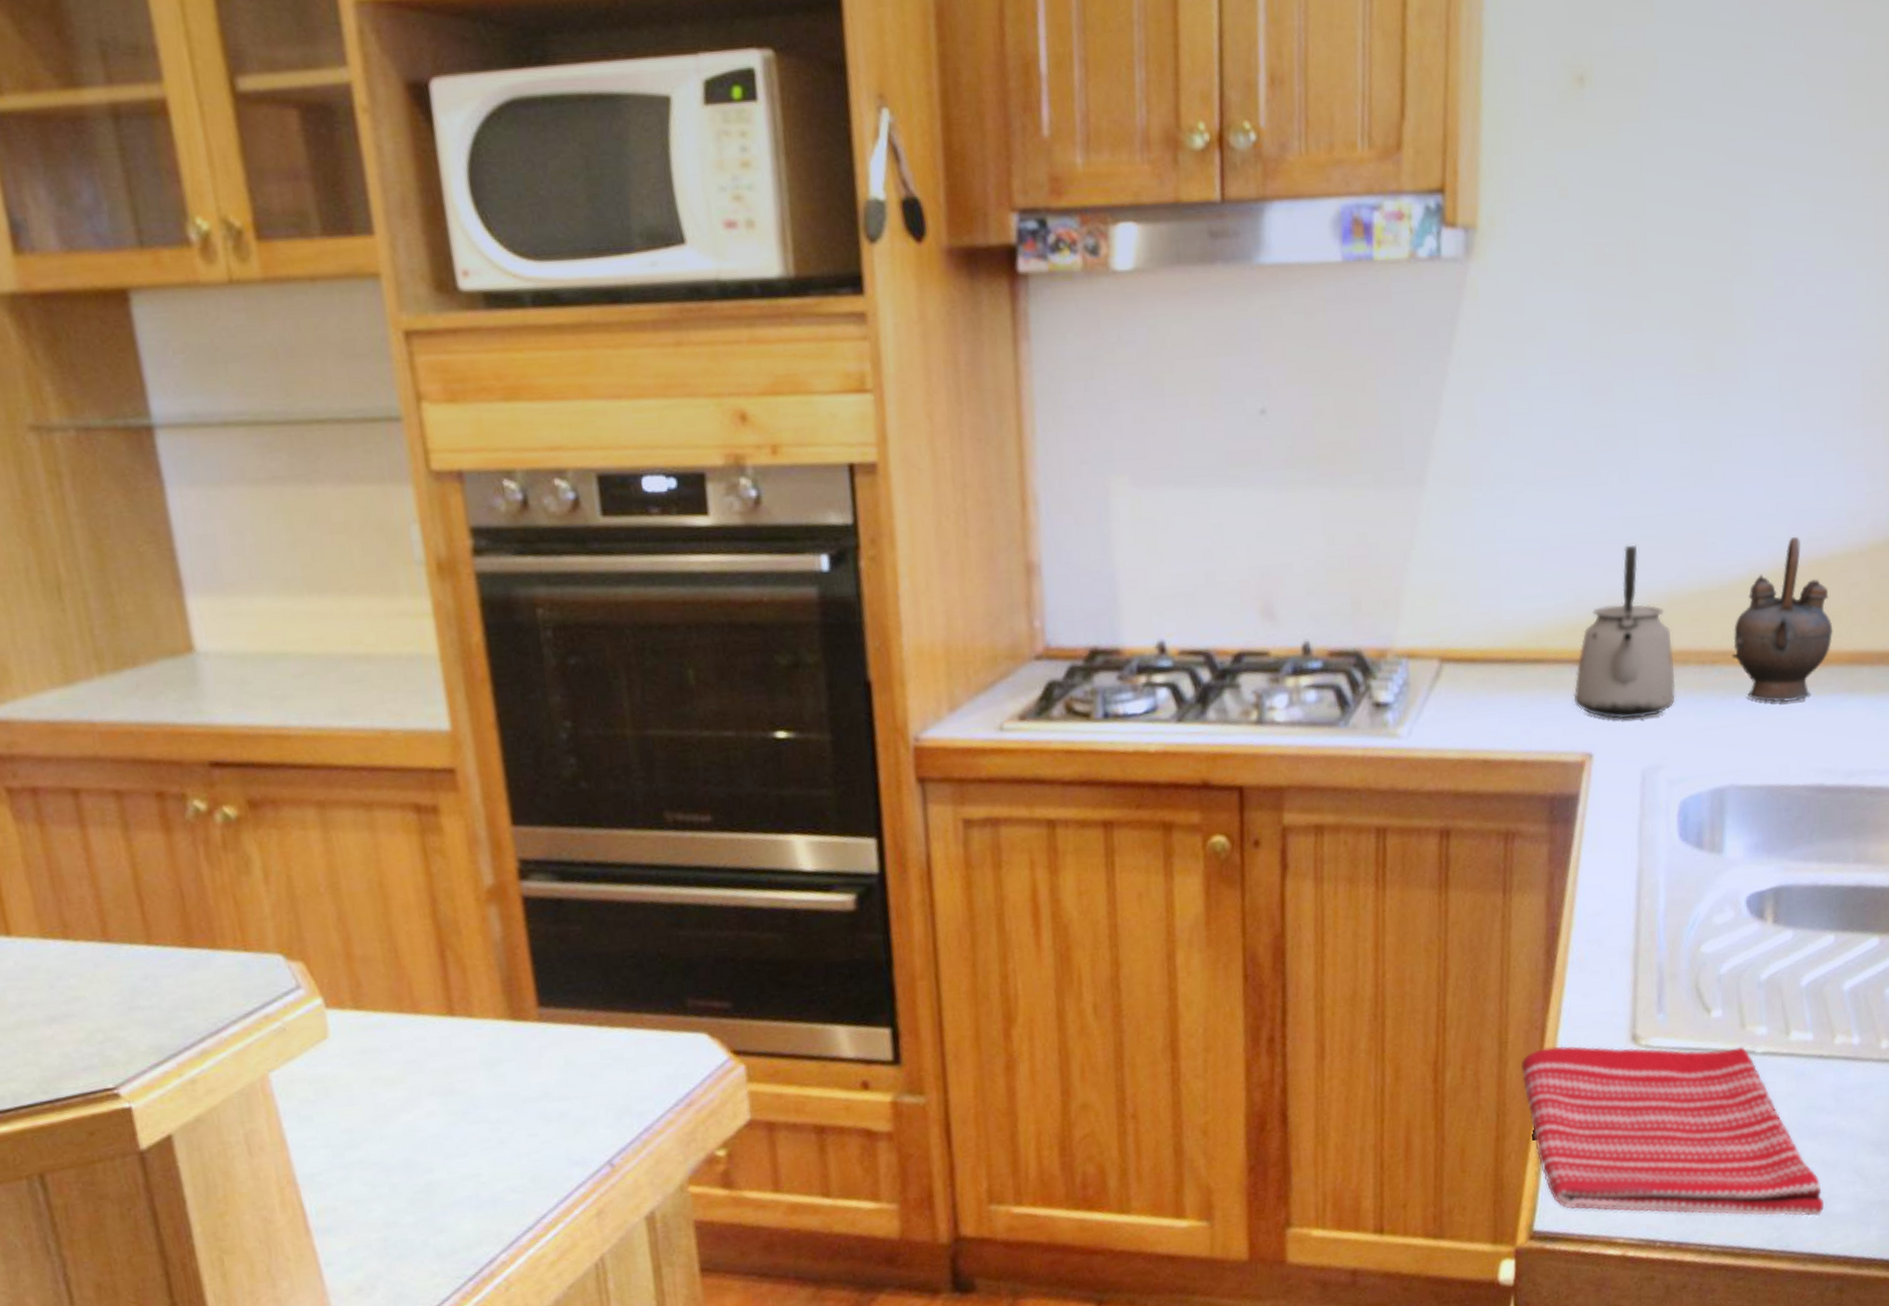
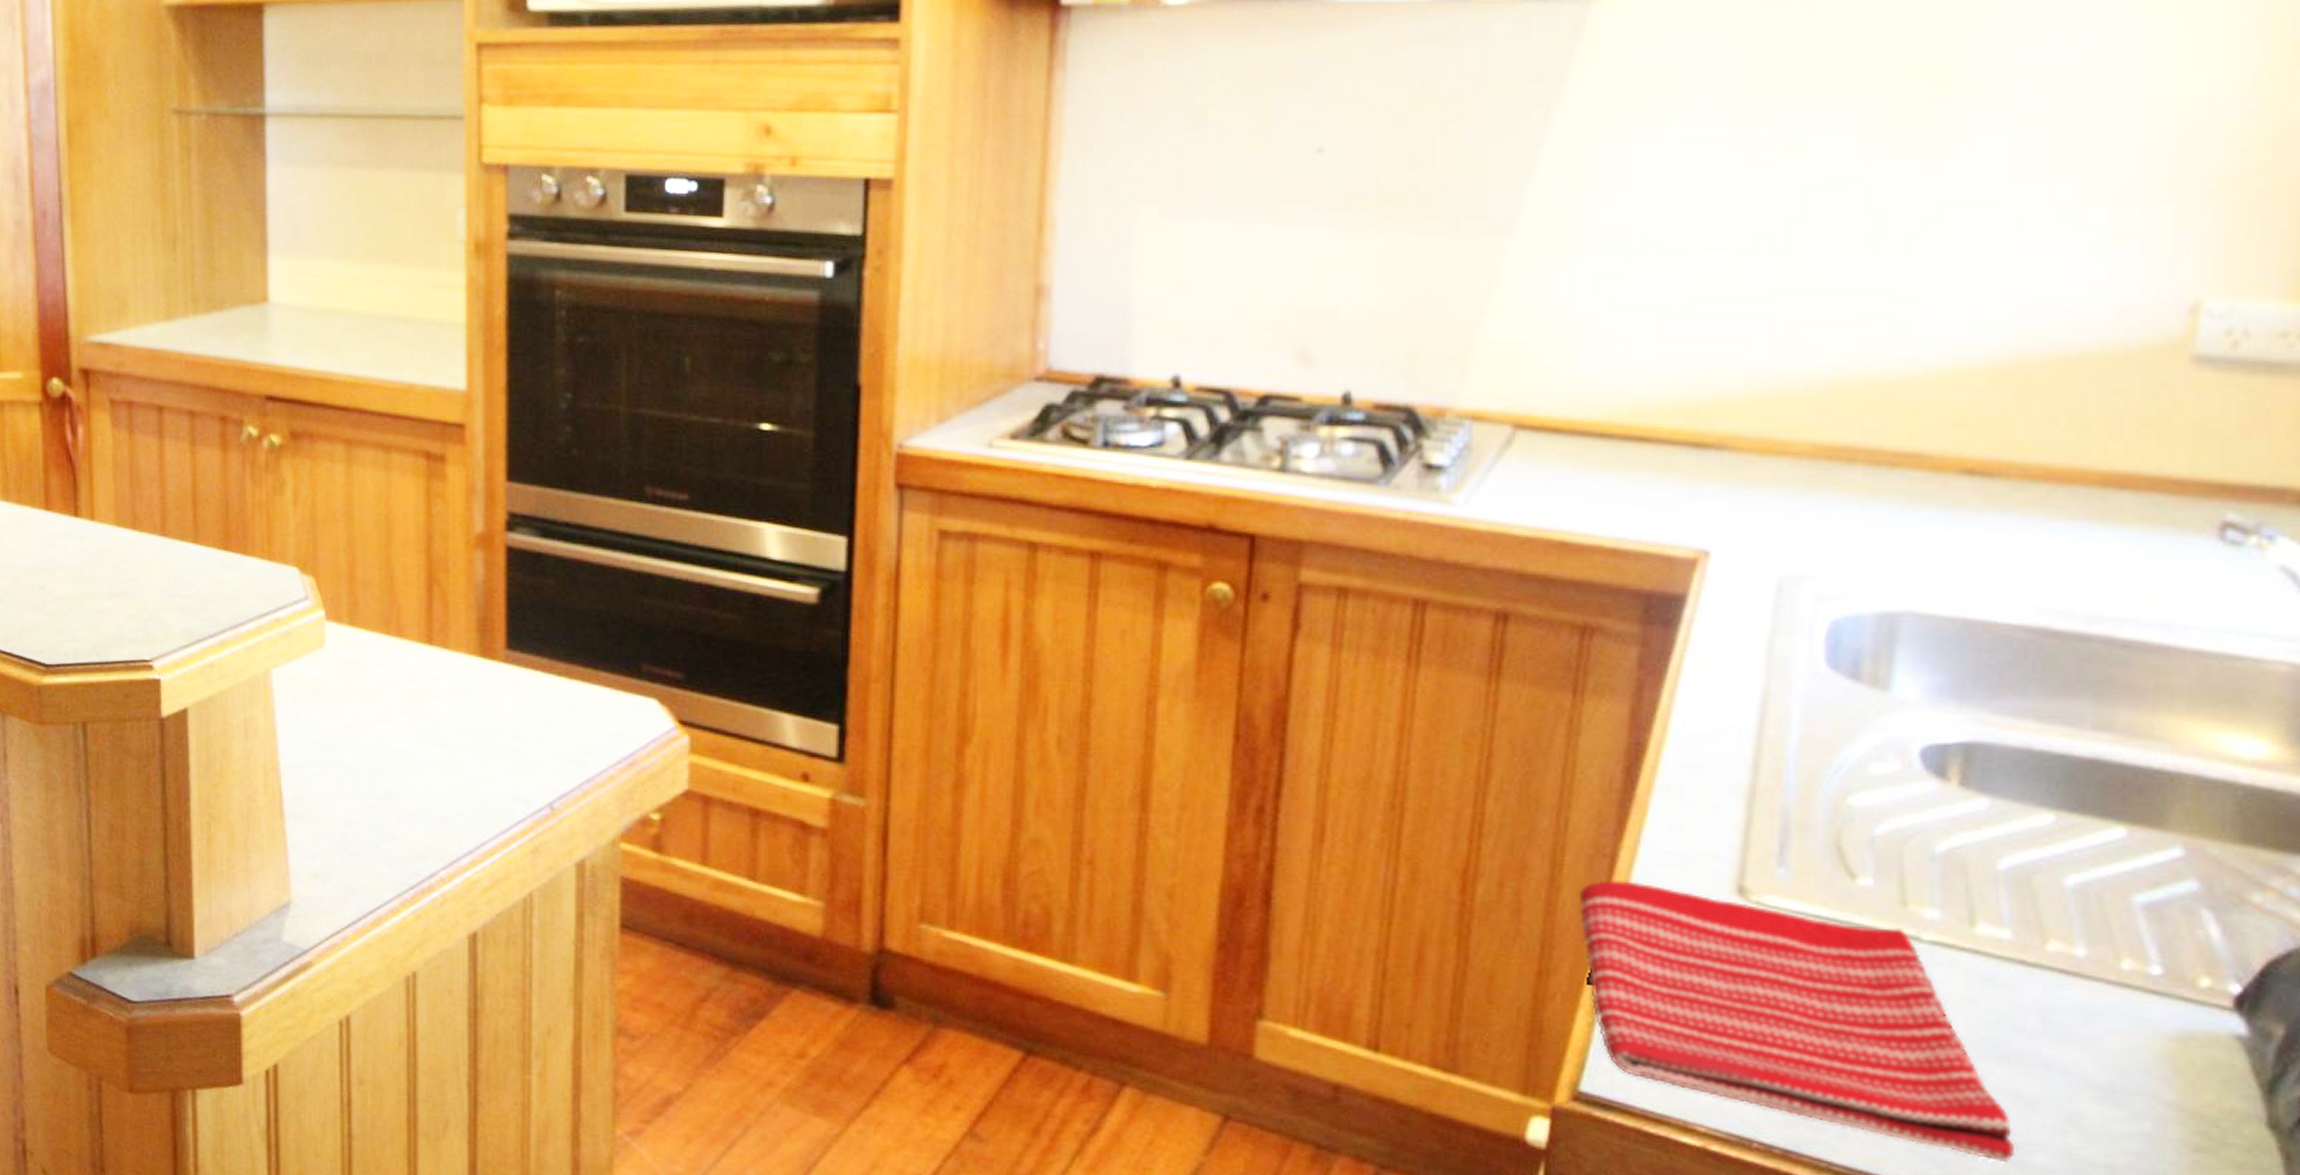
kettle: present [1573,544,1676,720] -> none [1688,320,1835,519]
teapot: present [1731,536,1833,702] -> none [1920,327,2079,523]

